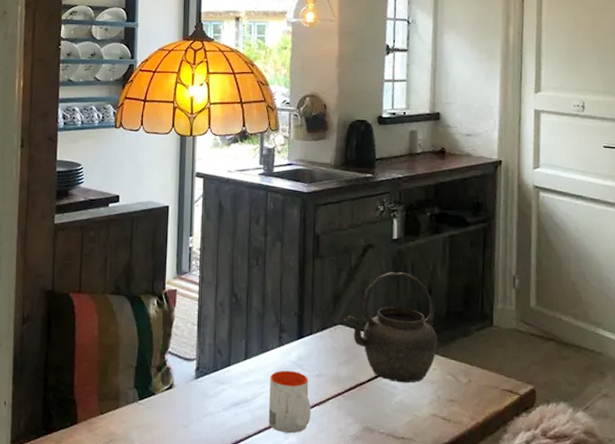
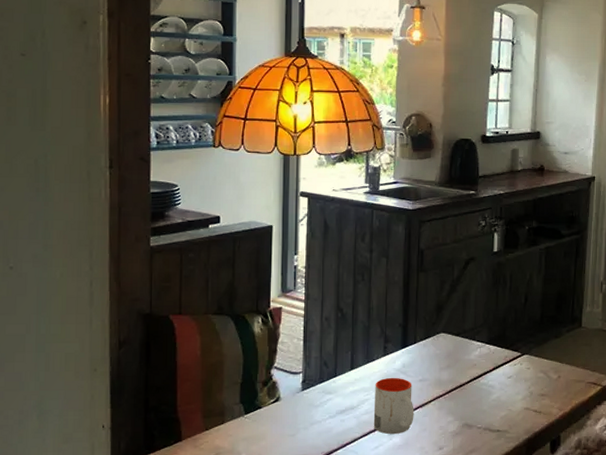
kettle: present [344,272,438,383] -> none [446,282,532,382]

